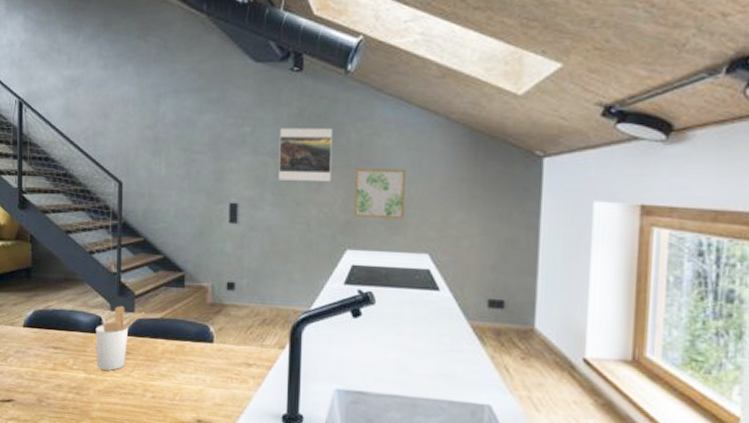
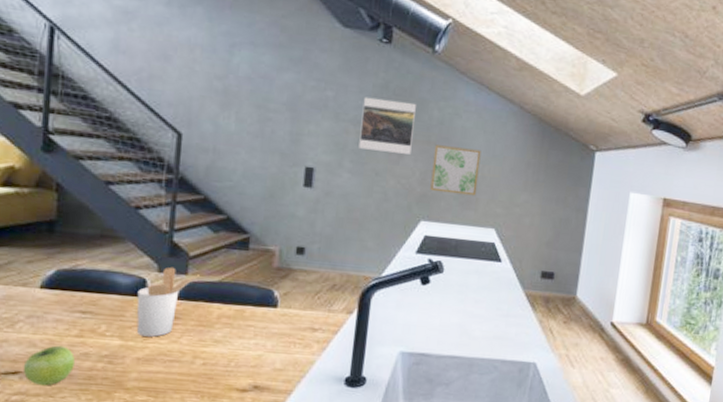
fruit: none [14,377,51,413] -> present [23,345,75,386]

